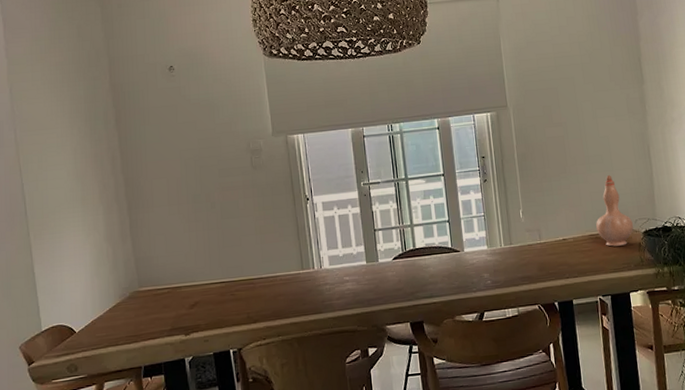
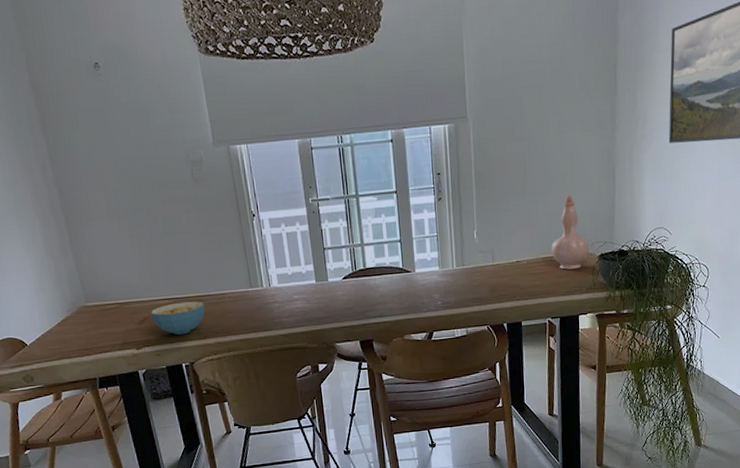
cereal bowl: none [203,284,256,320] -> present [151,301,205,336]

